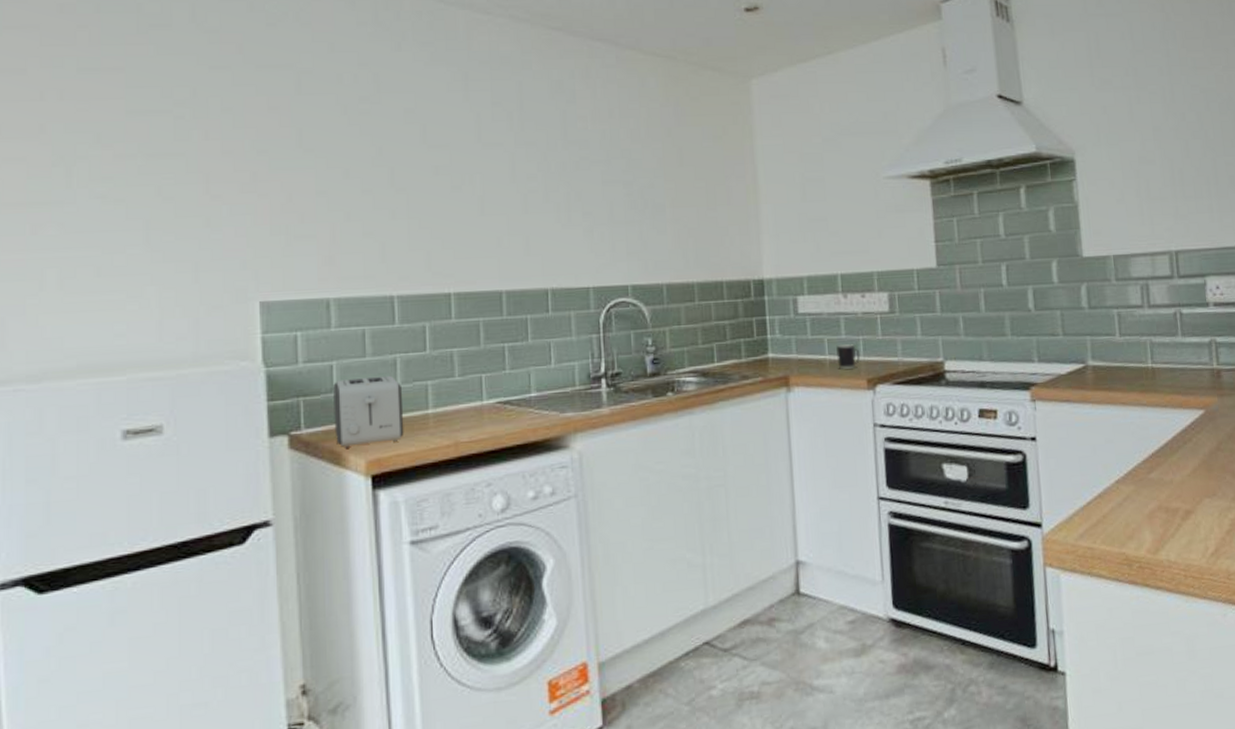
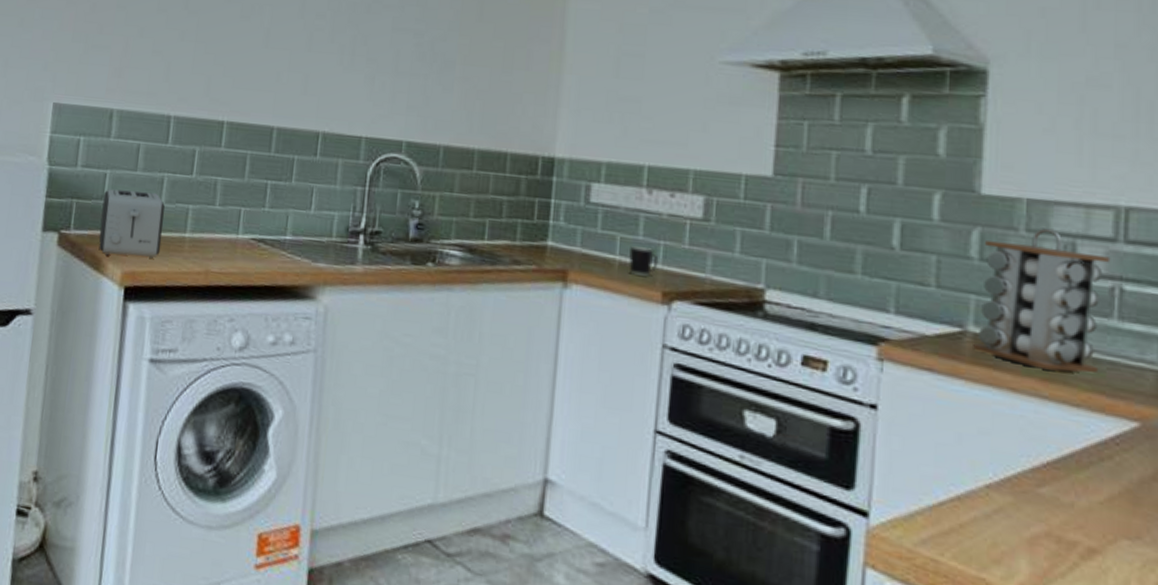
spice rack: none [1091,276,1174,384] -> present [973,228,1111,373]

